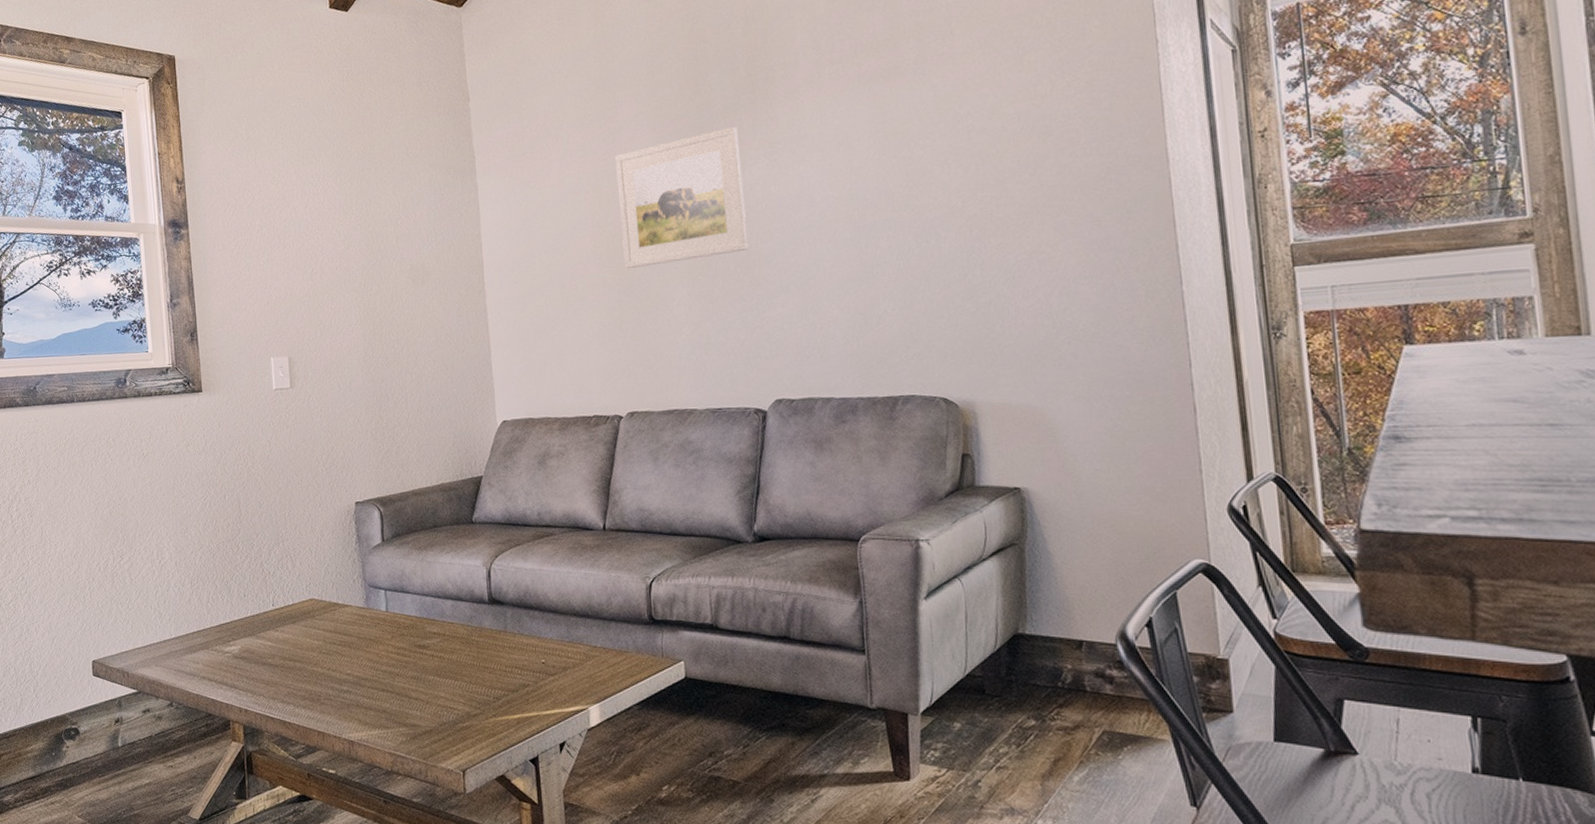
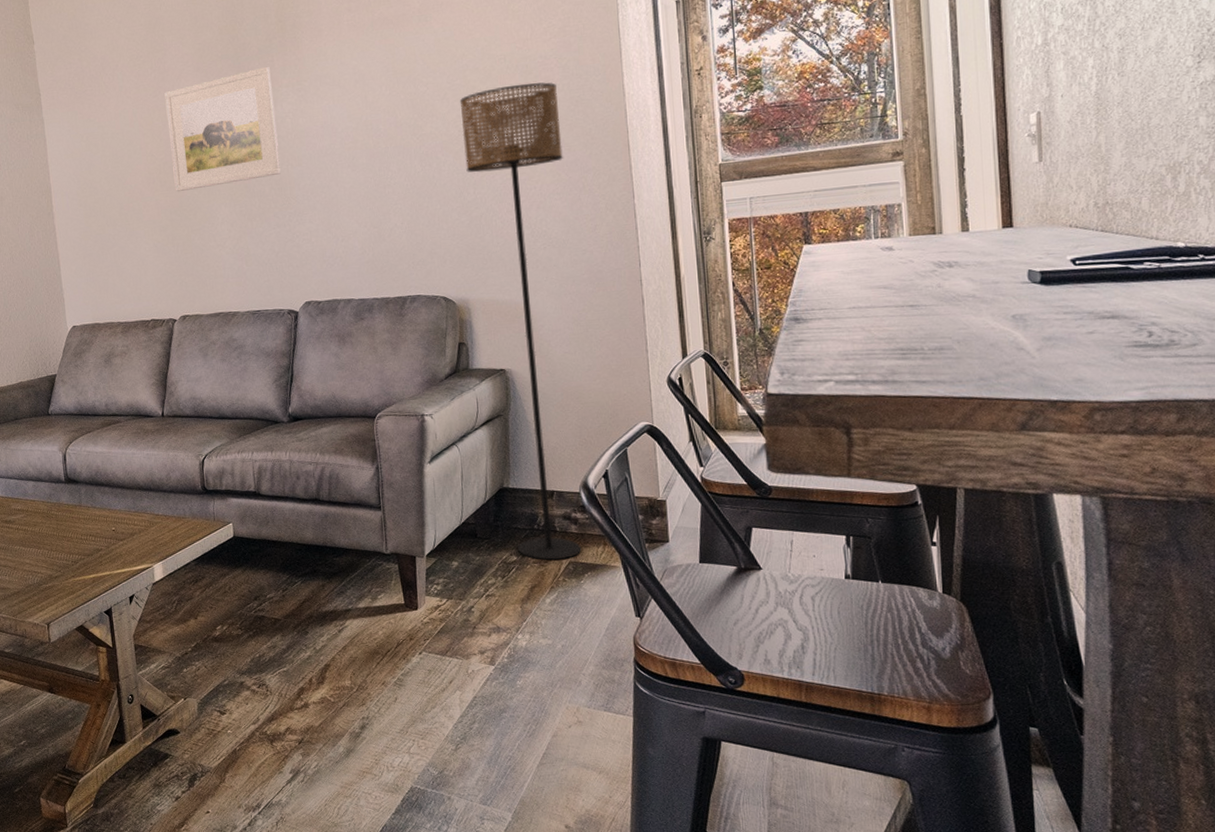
floor lamp: none [963,145,1119,727] -> present [459,82,582,560]

